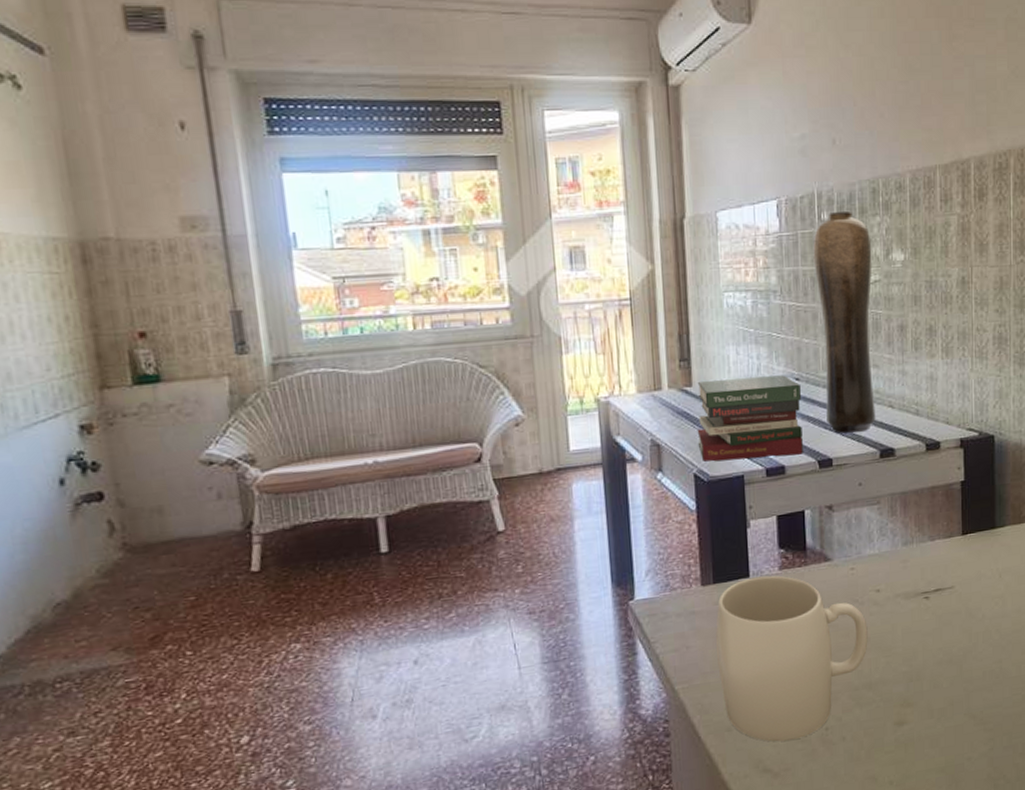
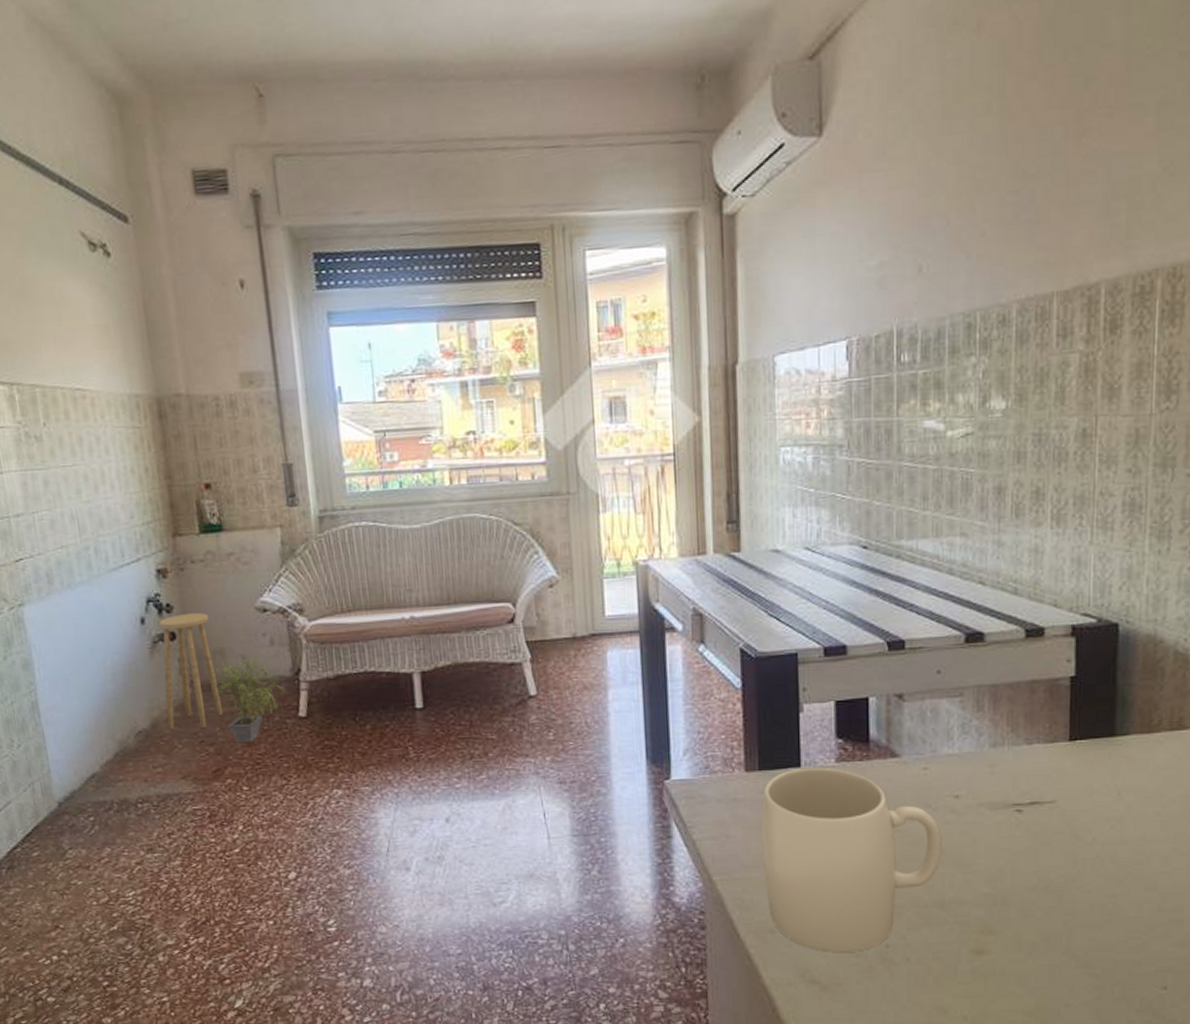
stool: none [81,469,162,599] -> present [158,612,224,731]
potted plant: none [146,510,236,607] -> present [211,654,286,744]
books: present [697,375,803,462] -> none [745,542,869,636]
vase: present [813,210,876,434] -> none [889,350,964,613]

